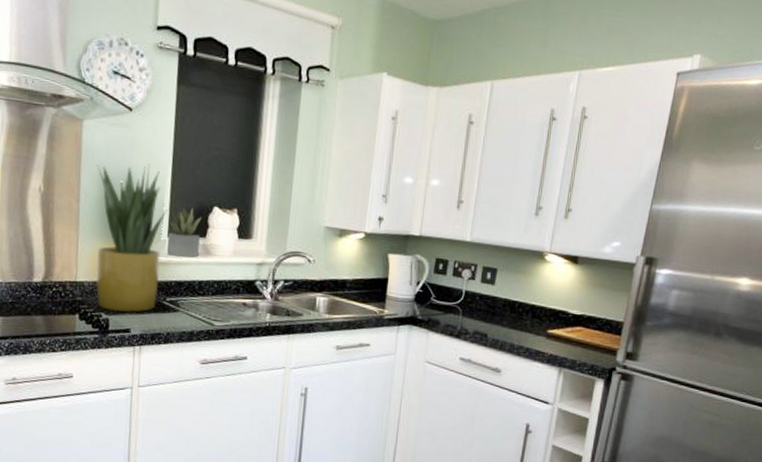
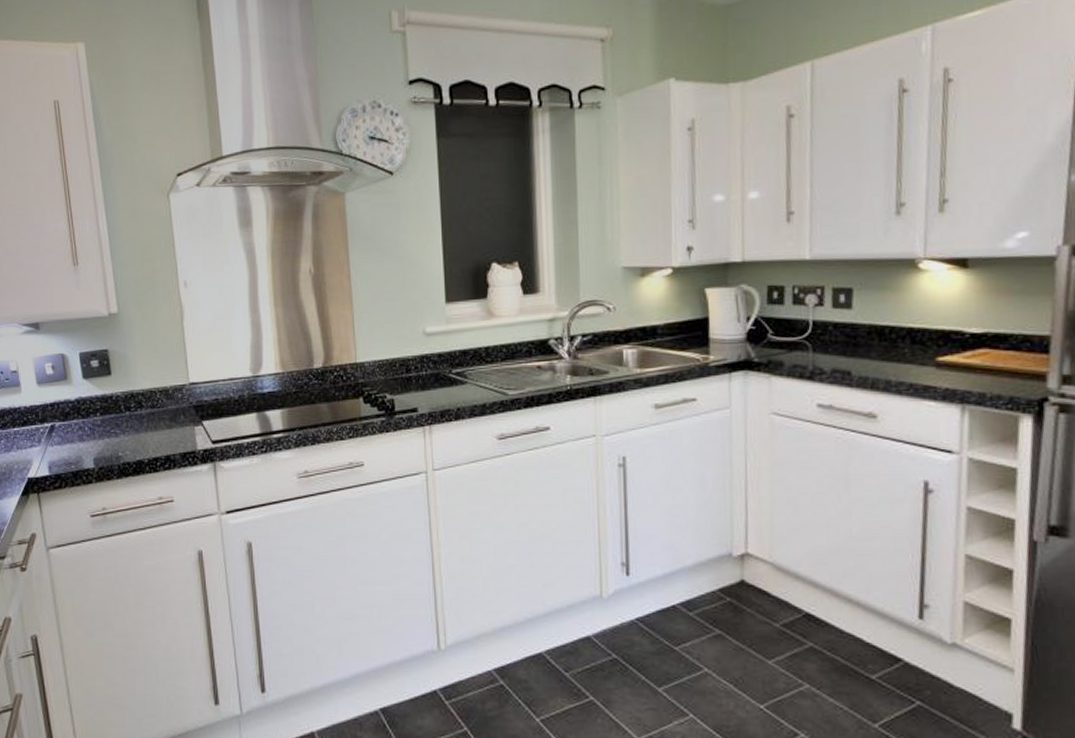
planter: present [96,163,168,312] -> none [363,227,443,390]
succulent plant: present [167,206,202,258] -> none [446,267,481,324]

